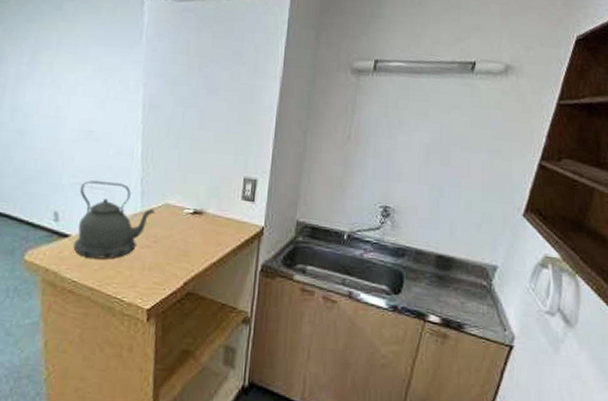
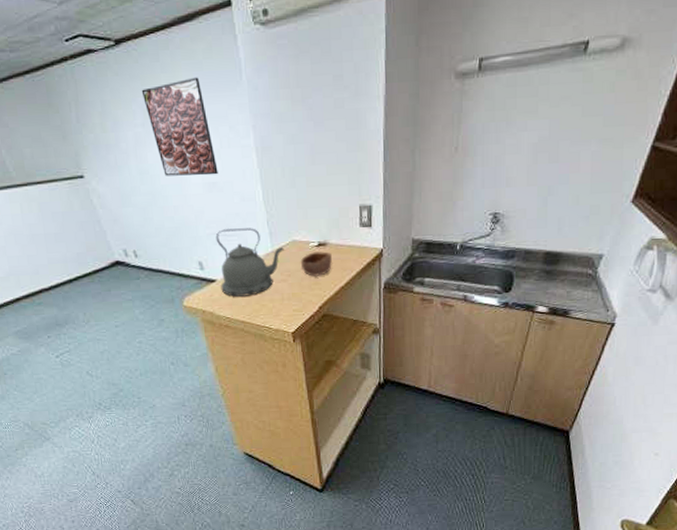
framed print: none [35,30,99,124] -> present [141,77,218,176]
bowl: none [170,219,207,248] -> present [300,250,333,277]

